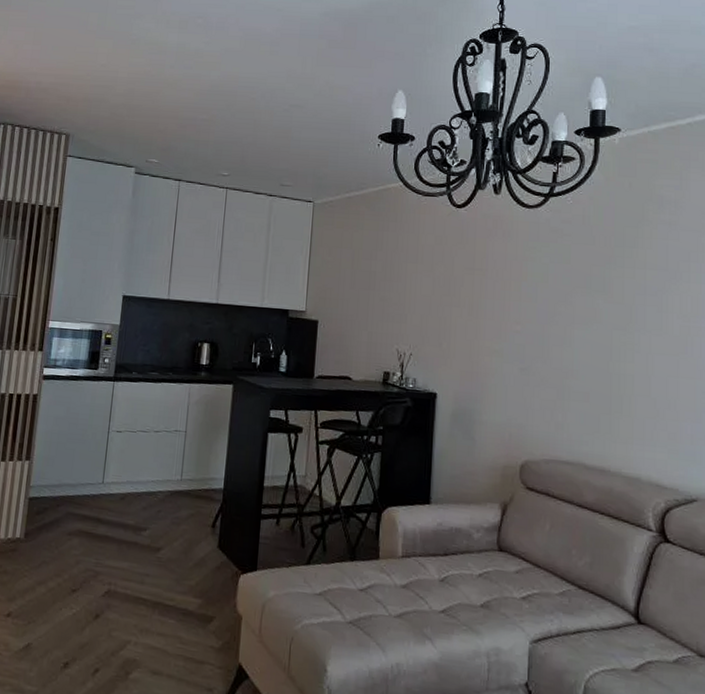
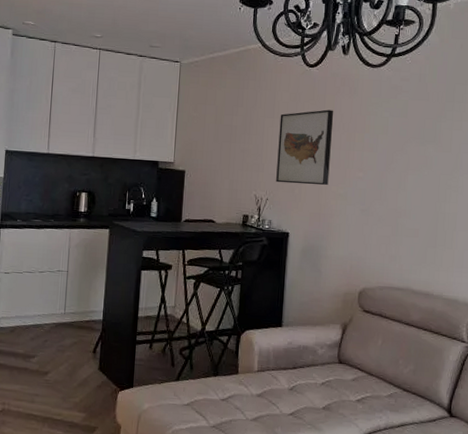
wall art: none [421,254,486,340] -> present [276,109,334,186]

